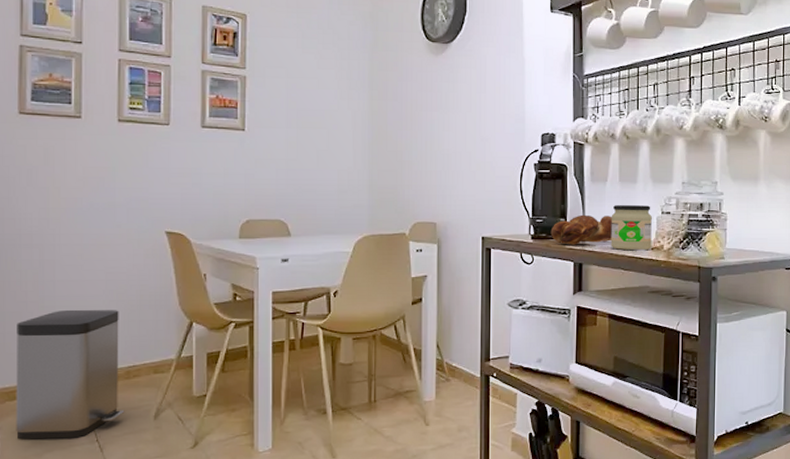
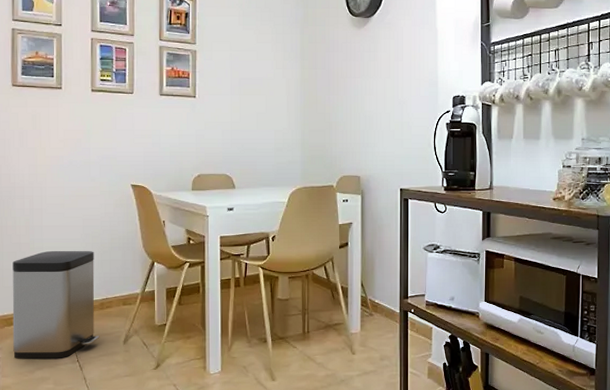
bread loaf: present [550,214,612,245] -> none [461,168,517,196]
jar: present [611,205,652,251] -> none [516,160,554,201]

